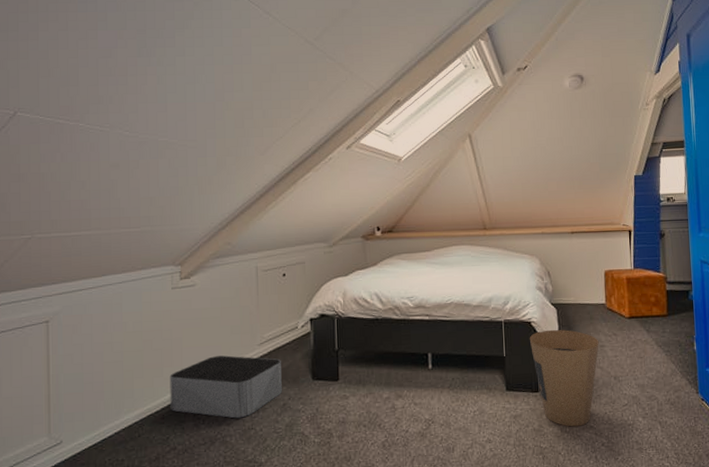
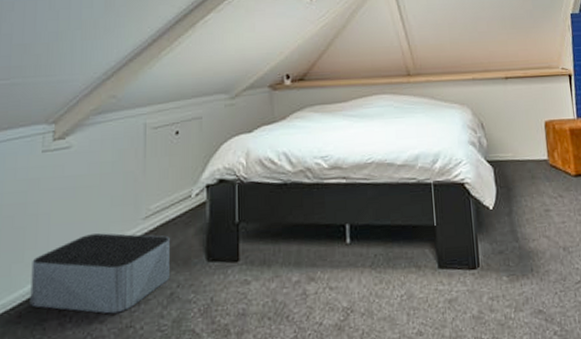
trash can: present [529,329,599,427] -> none [463,191,544,312]

